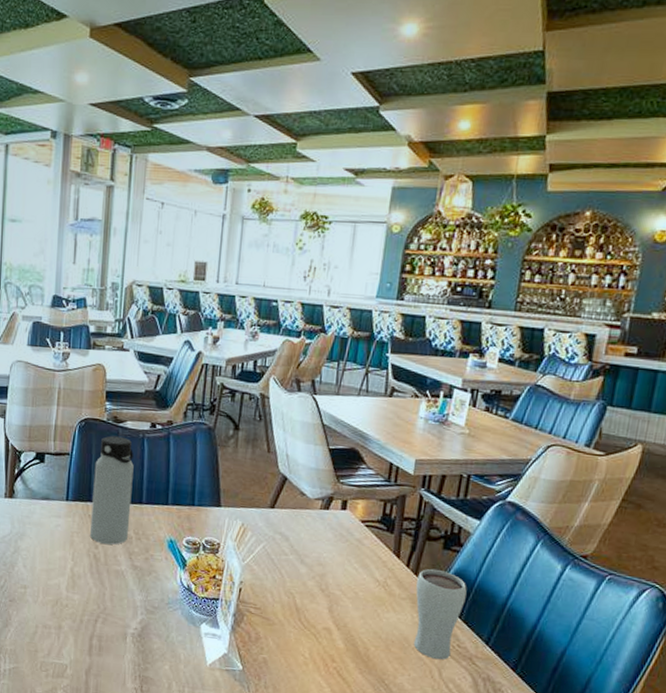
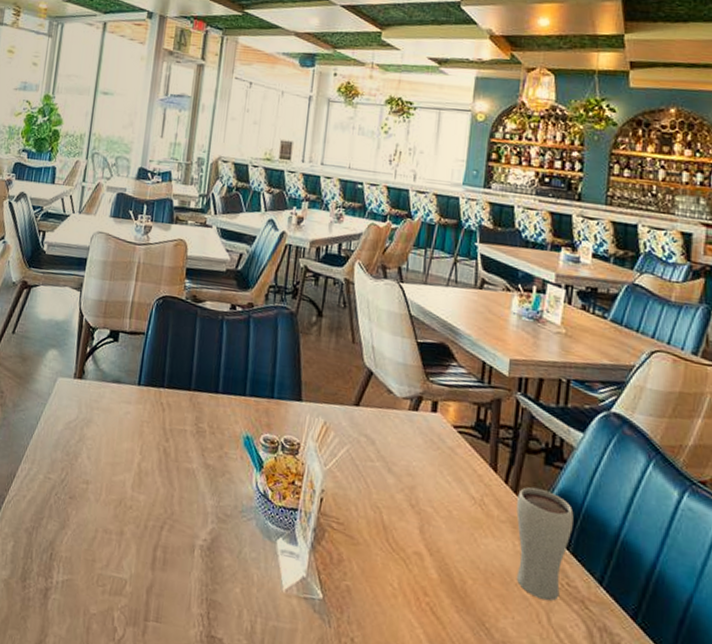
water bottle: present [90,435,134,545] -> none [161,316,211,439]

